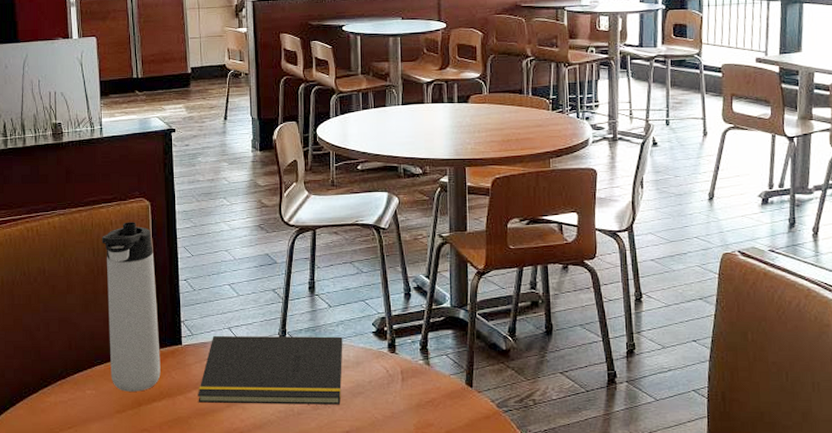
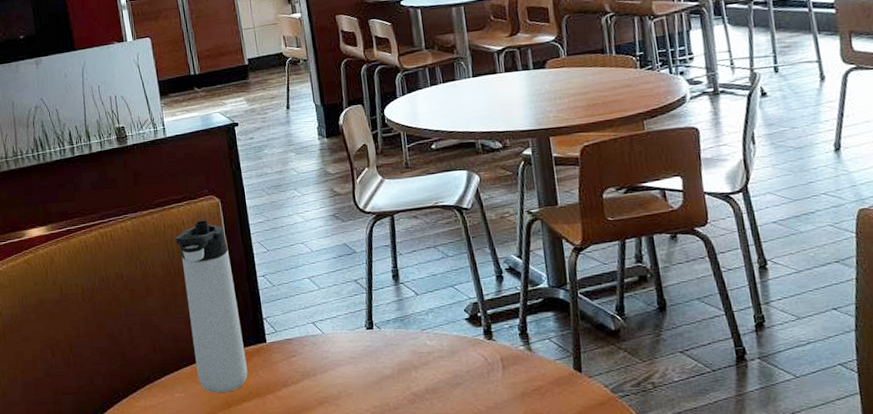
notepad: present [198,335,343,405] -> none [287,325,439,401]

